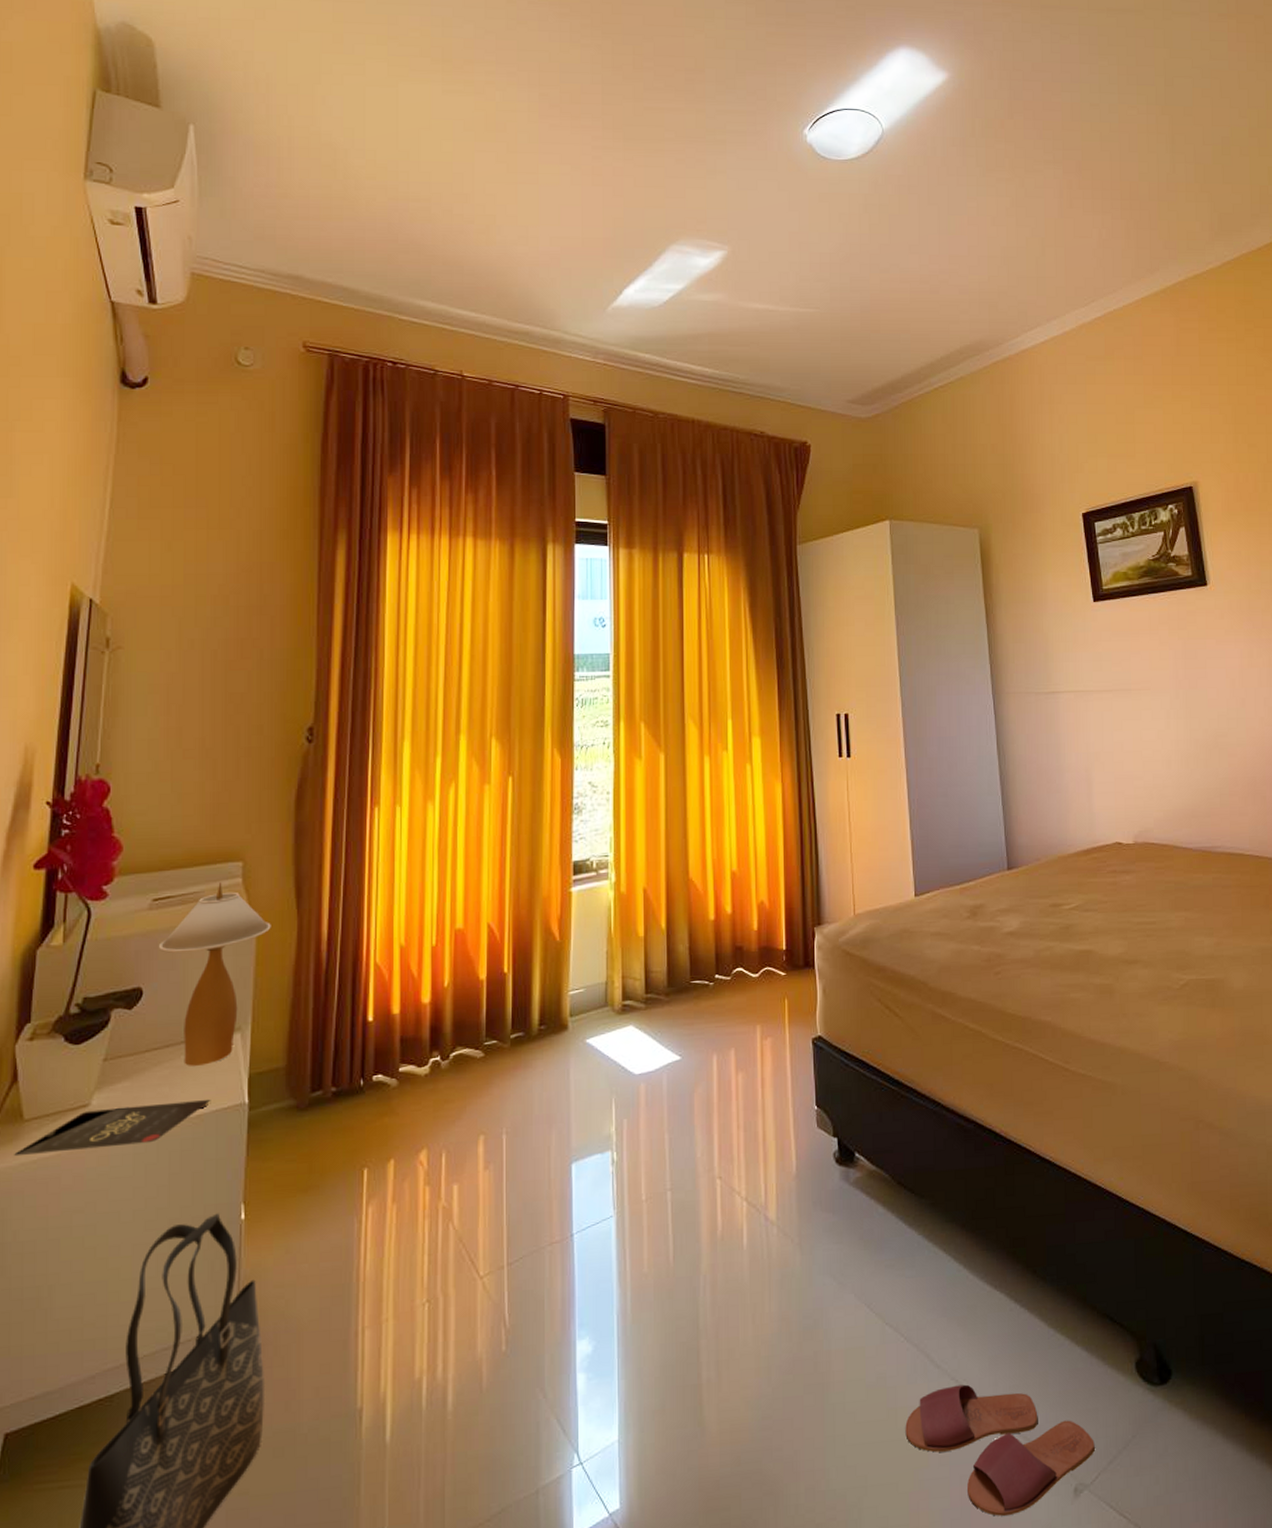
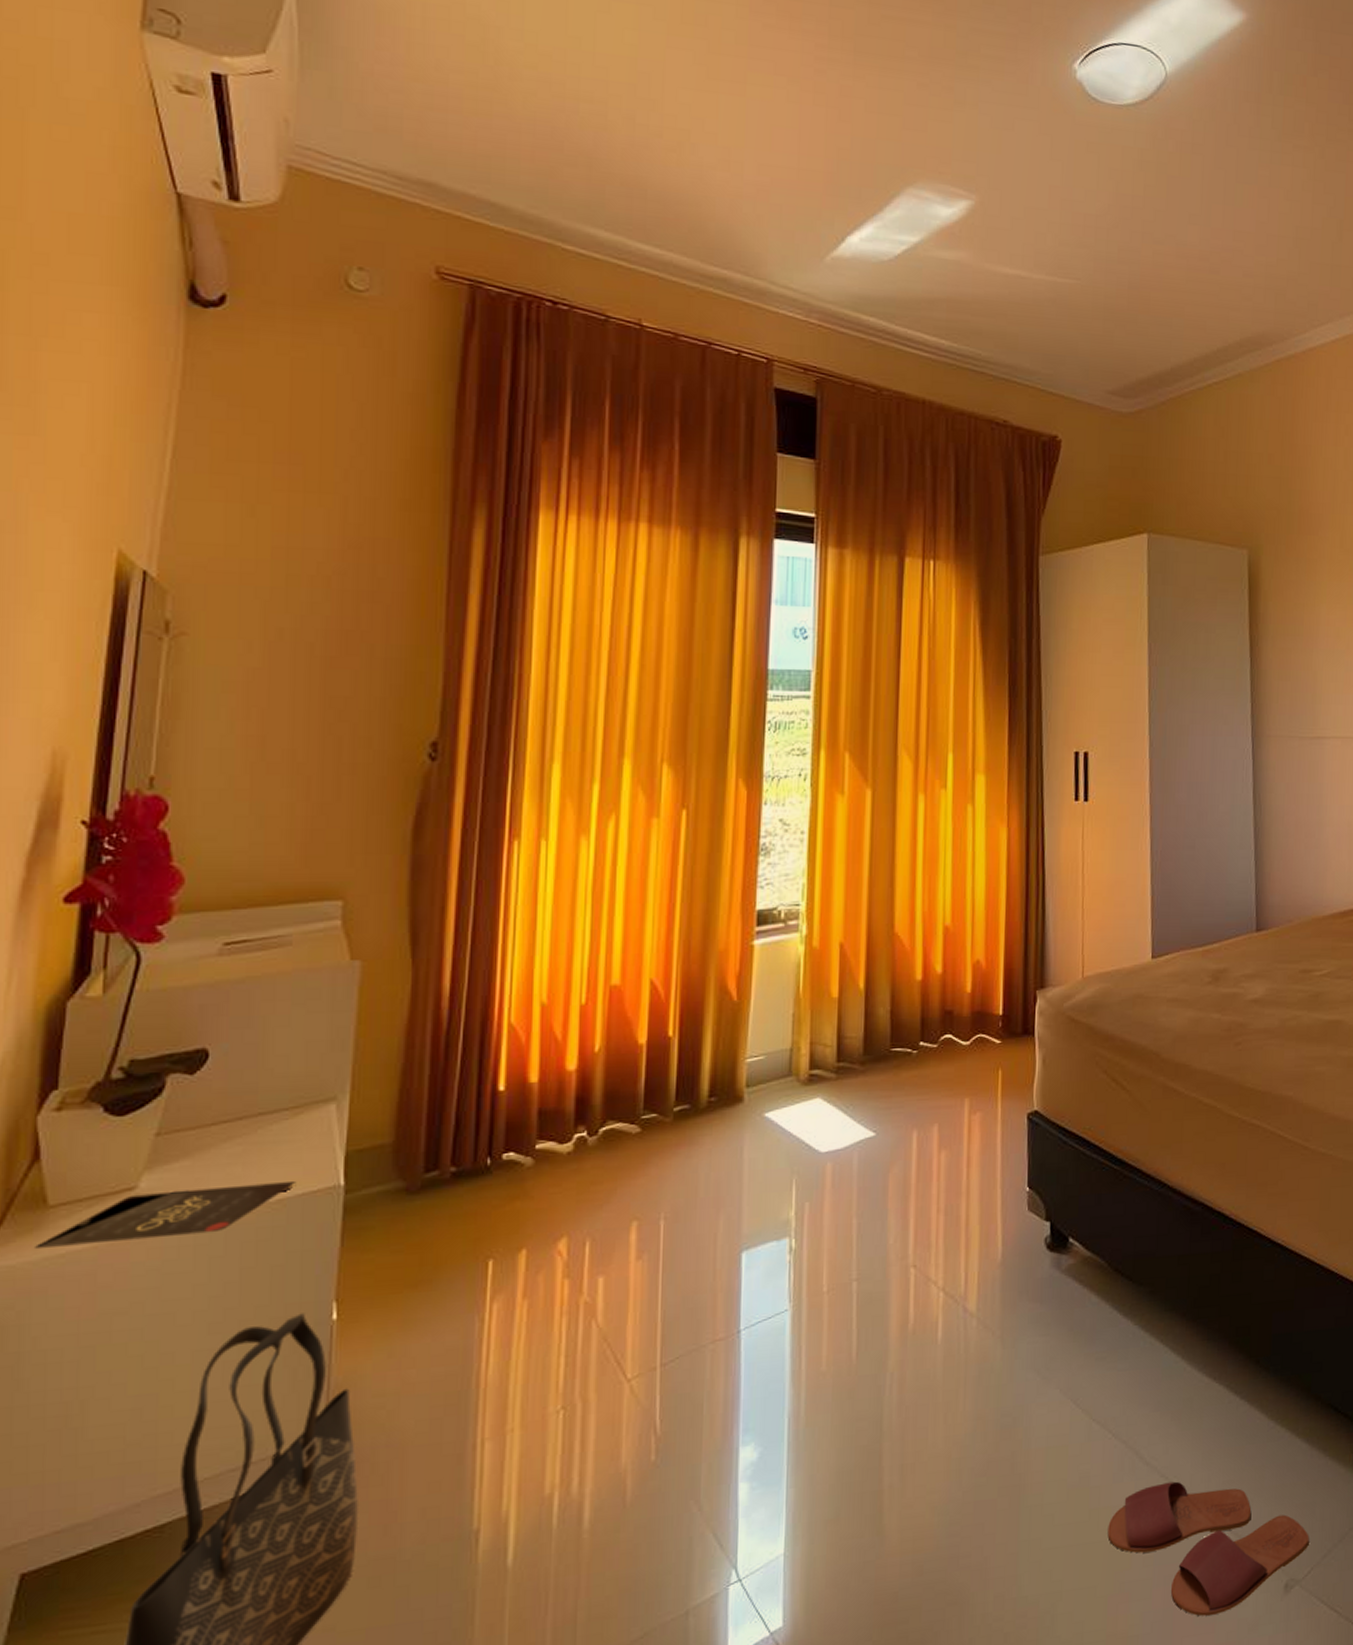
table lamp: present [158,882,271,1066] -> none [230,925,378,1142]

